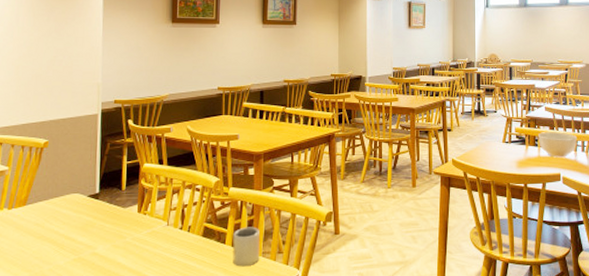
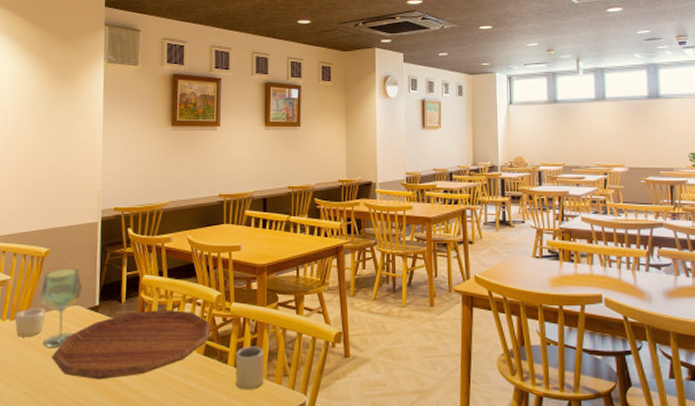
cup: none [13,197,45,225] -> present [14,308,45,337]
wine glass: none [38,158,83,233] -> present [39,268,83,347]
tray: none [51,195,209,263] -> present [51,309,211,380]
bowl: present [538,132,578,158] -> none [574,246,622,276]

